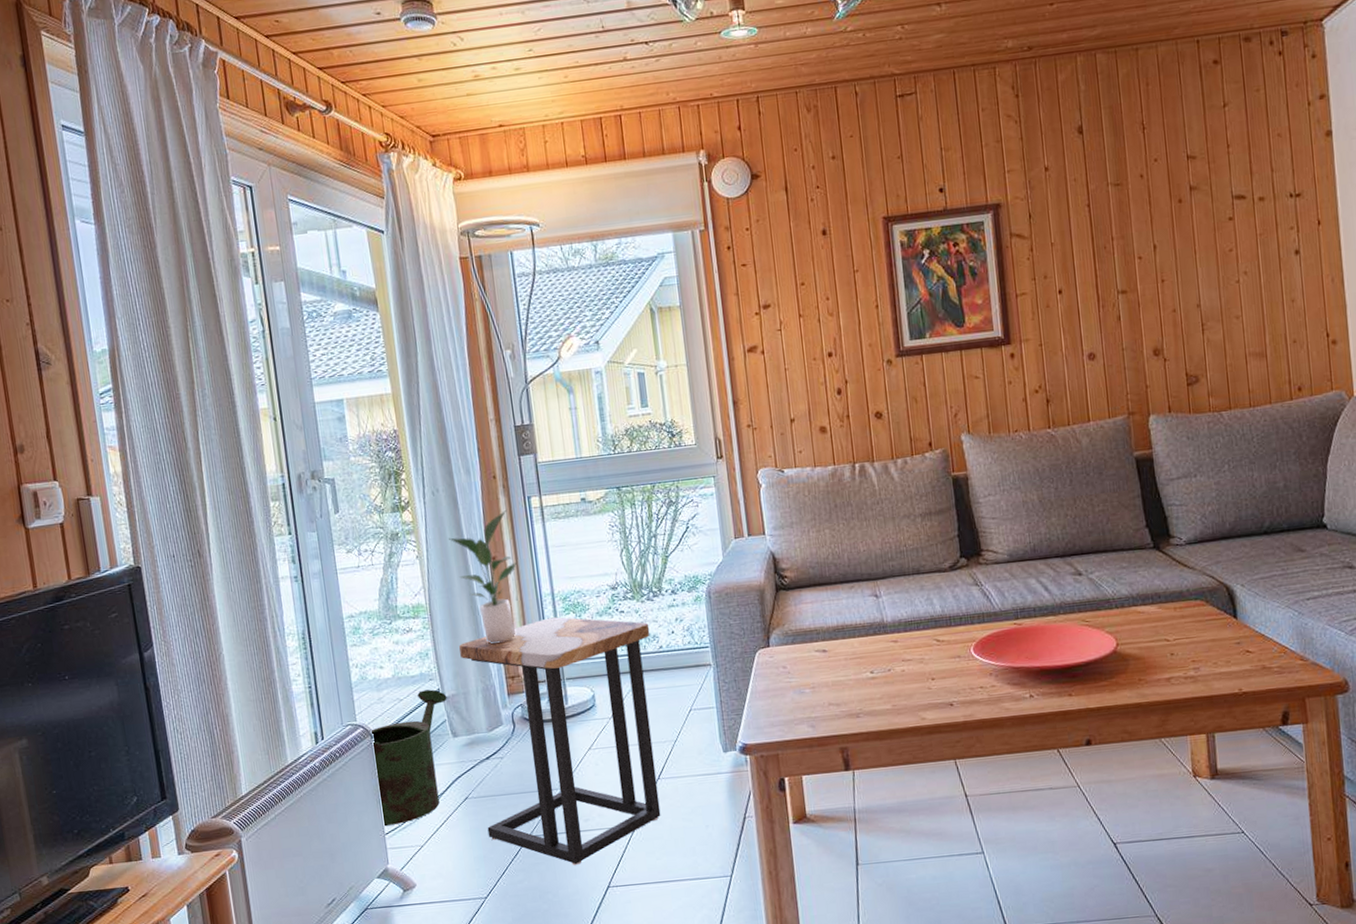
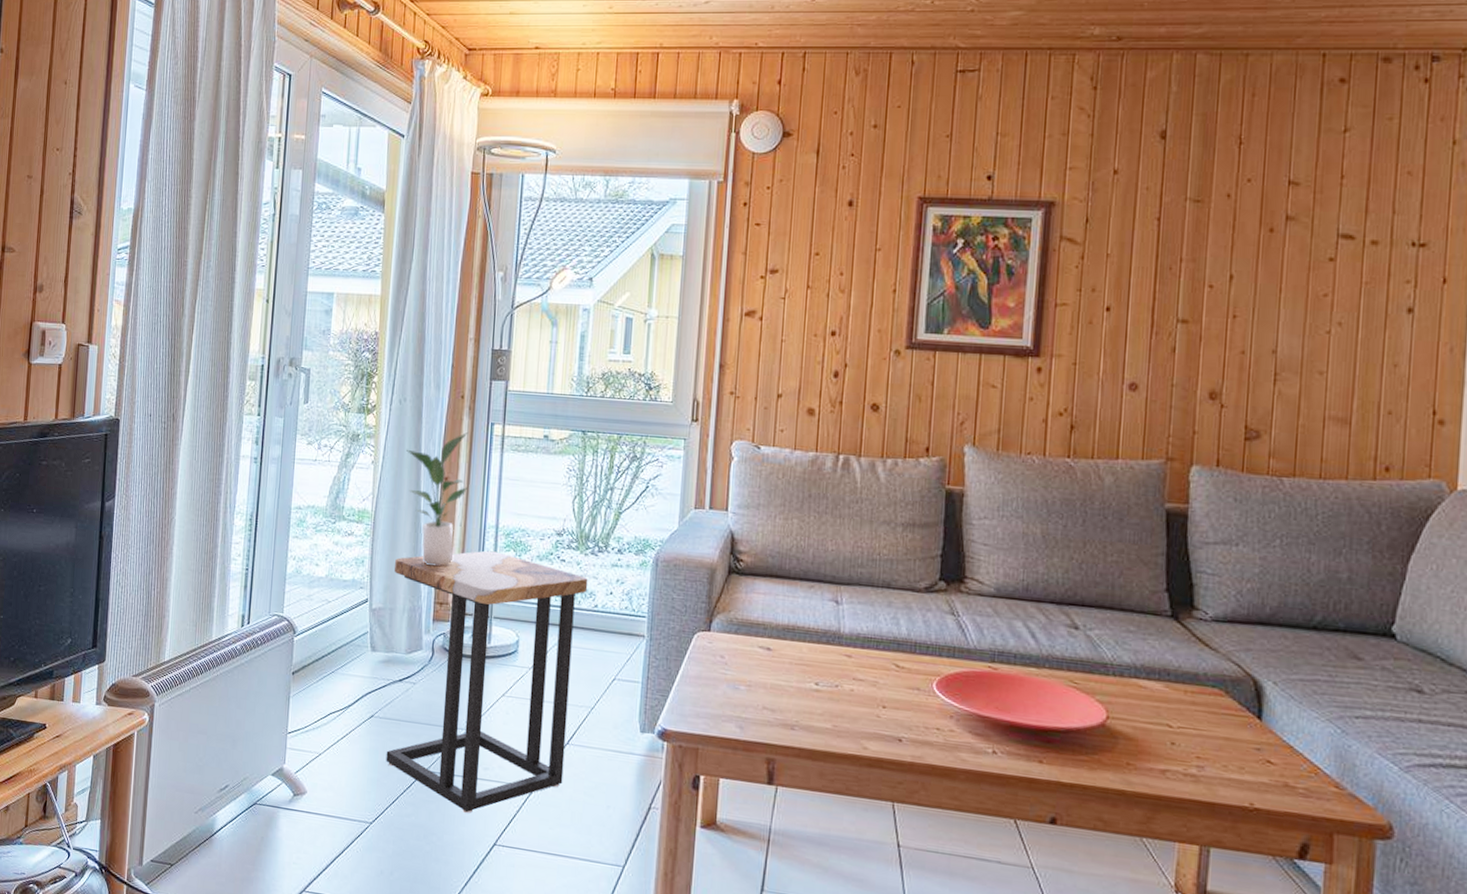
watering can: present [369,689,447,826] -> none [289,596,374,727]

